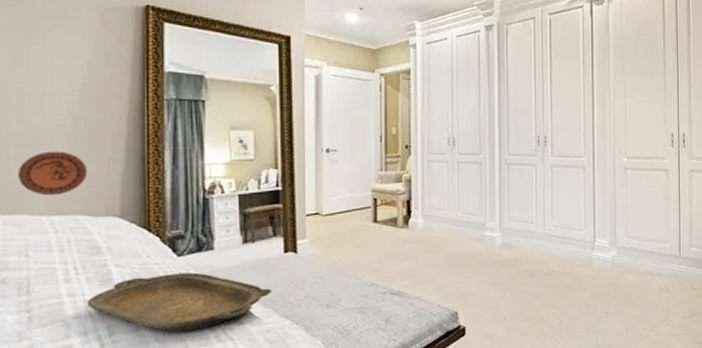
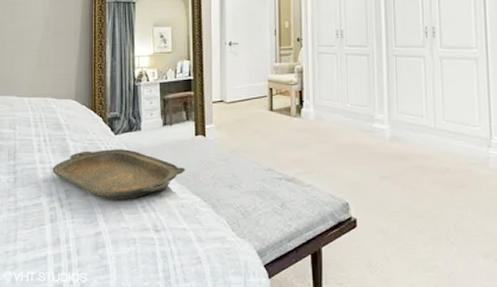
decorative plate: present [17,151,88,196] -> none [9,46,54,82]

